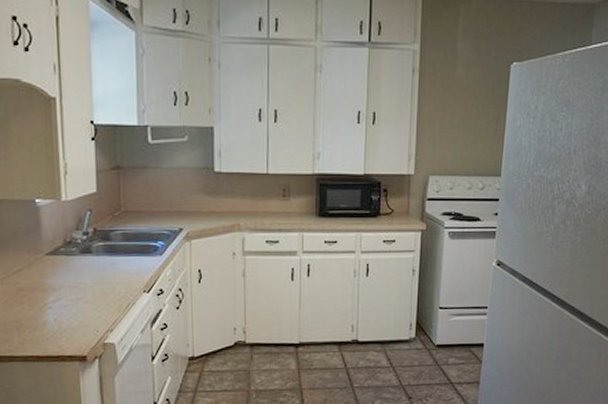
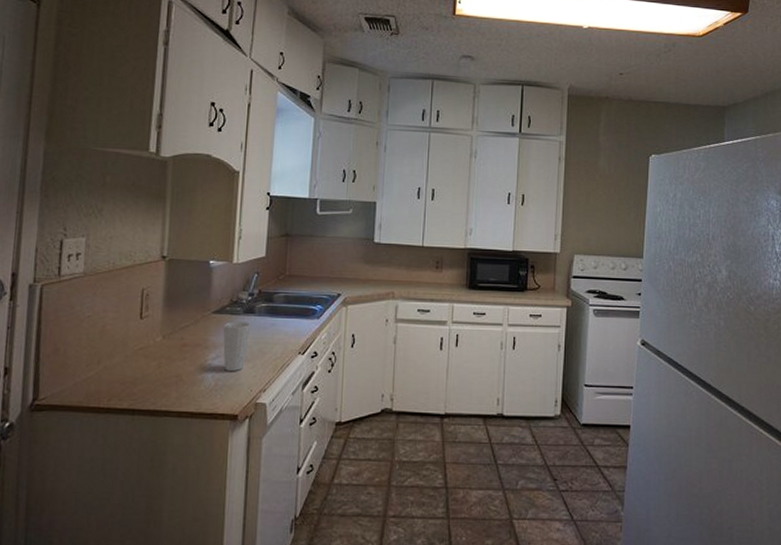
cup: none [59,262,89,313] -> present [223,322,250,371]

